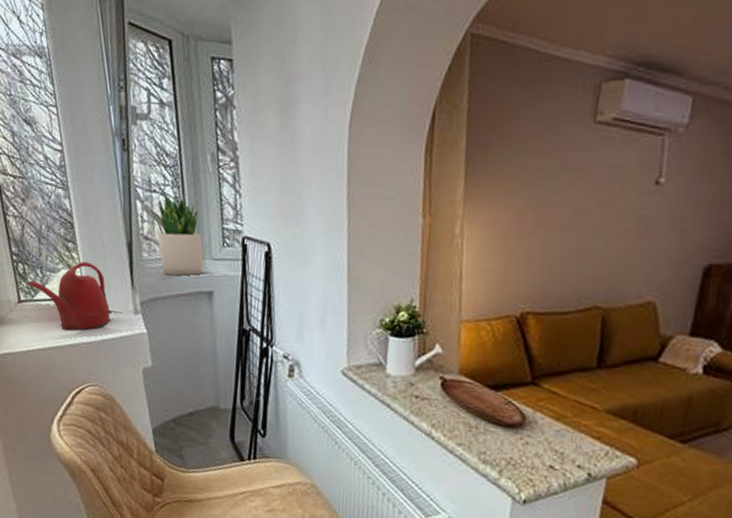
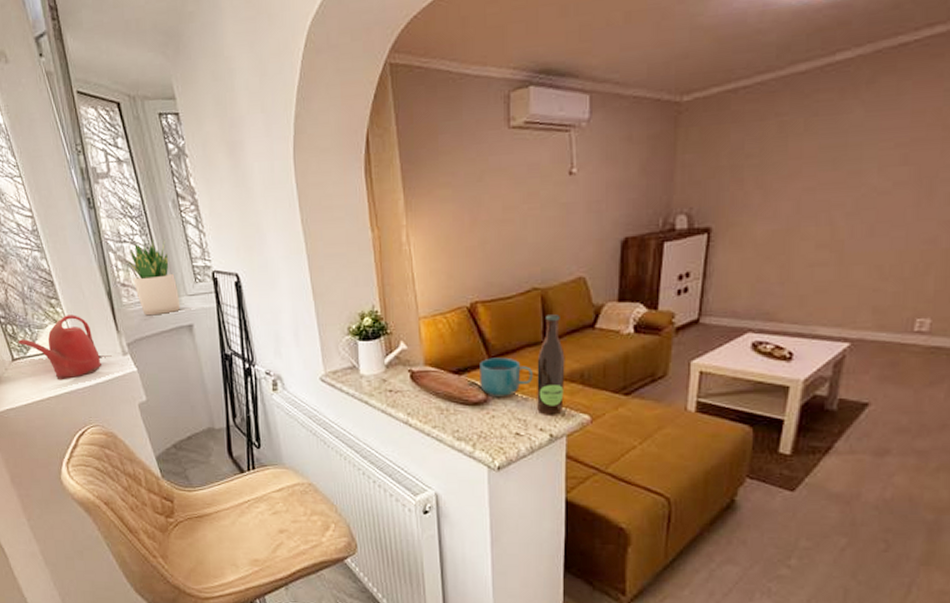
cup: none [517,377,580,423] -> present [480,357,534,396]
bottle: none [578,338,620,453] -> present [537,314,565,415]

